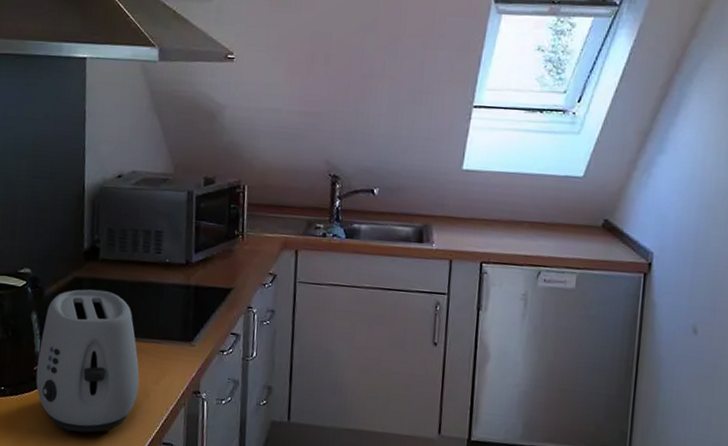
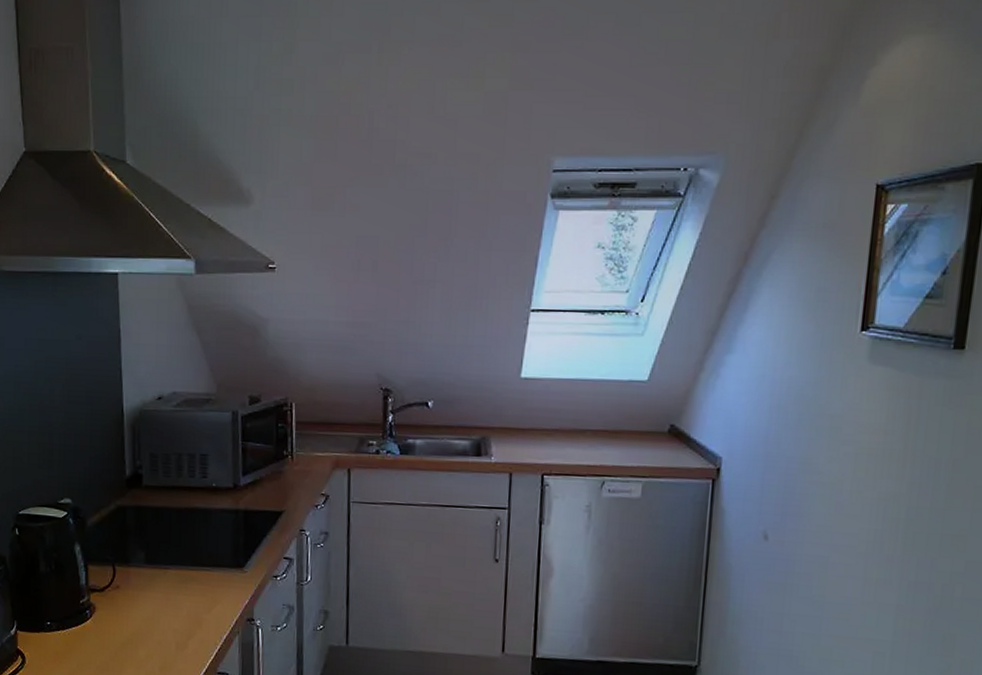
toaster: present [36,289,140,433] -> none [83,517,191,666]

